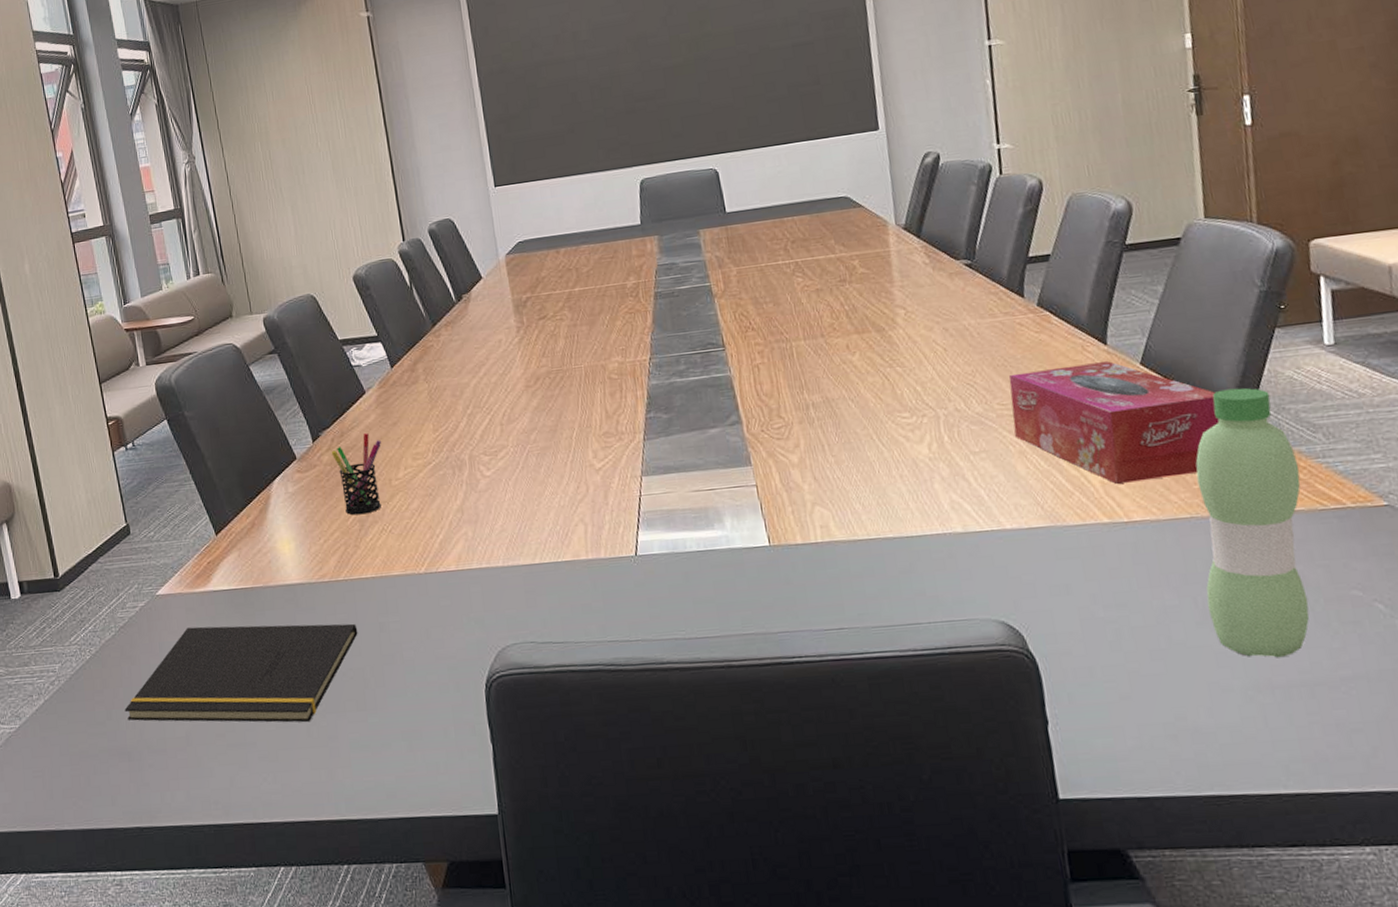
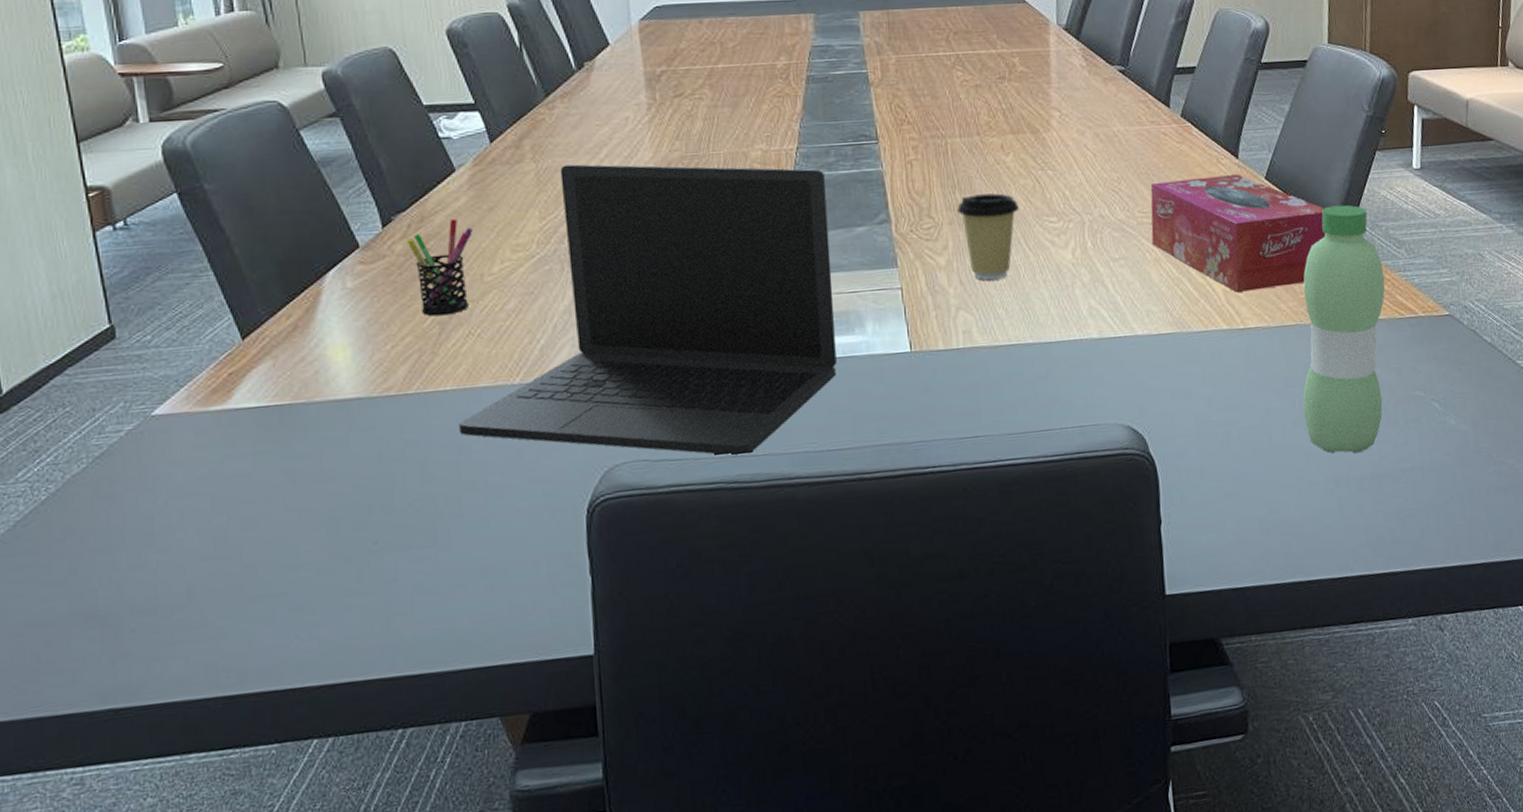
notepad: present [124,623,358,723] -> none [97,445,431,576]
laptop: none [379,376,699,641] -> present [459,164,837,456]
coffee cup: none [806,391,869,476] -> present [957,193,1019,280]

